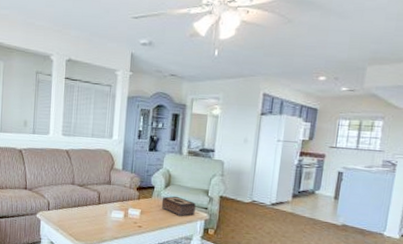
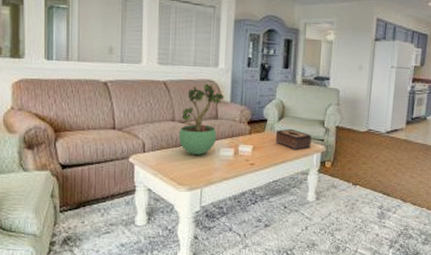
potted plant: none [77,152,117,215] -> present [179,83,224,155]

